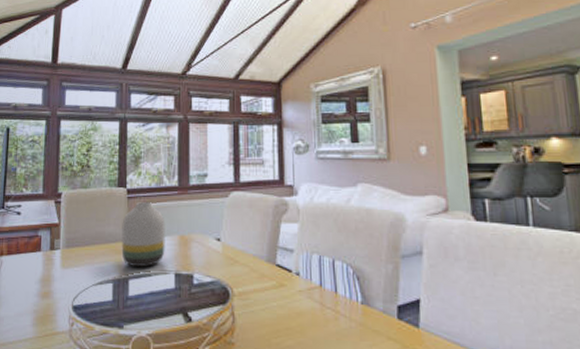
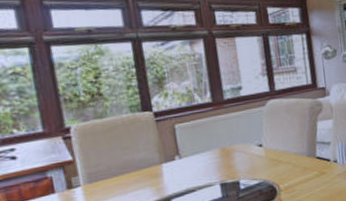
vase: present [121,202,165,268] -> none [153,122,207,187]

